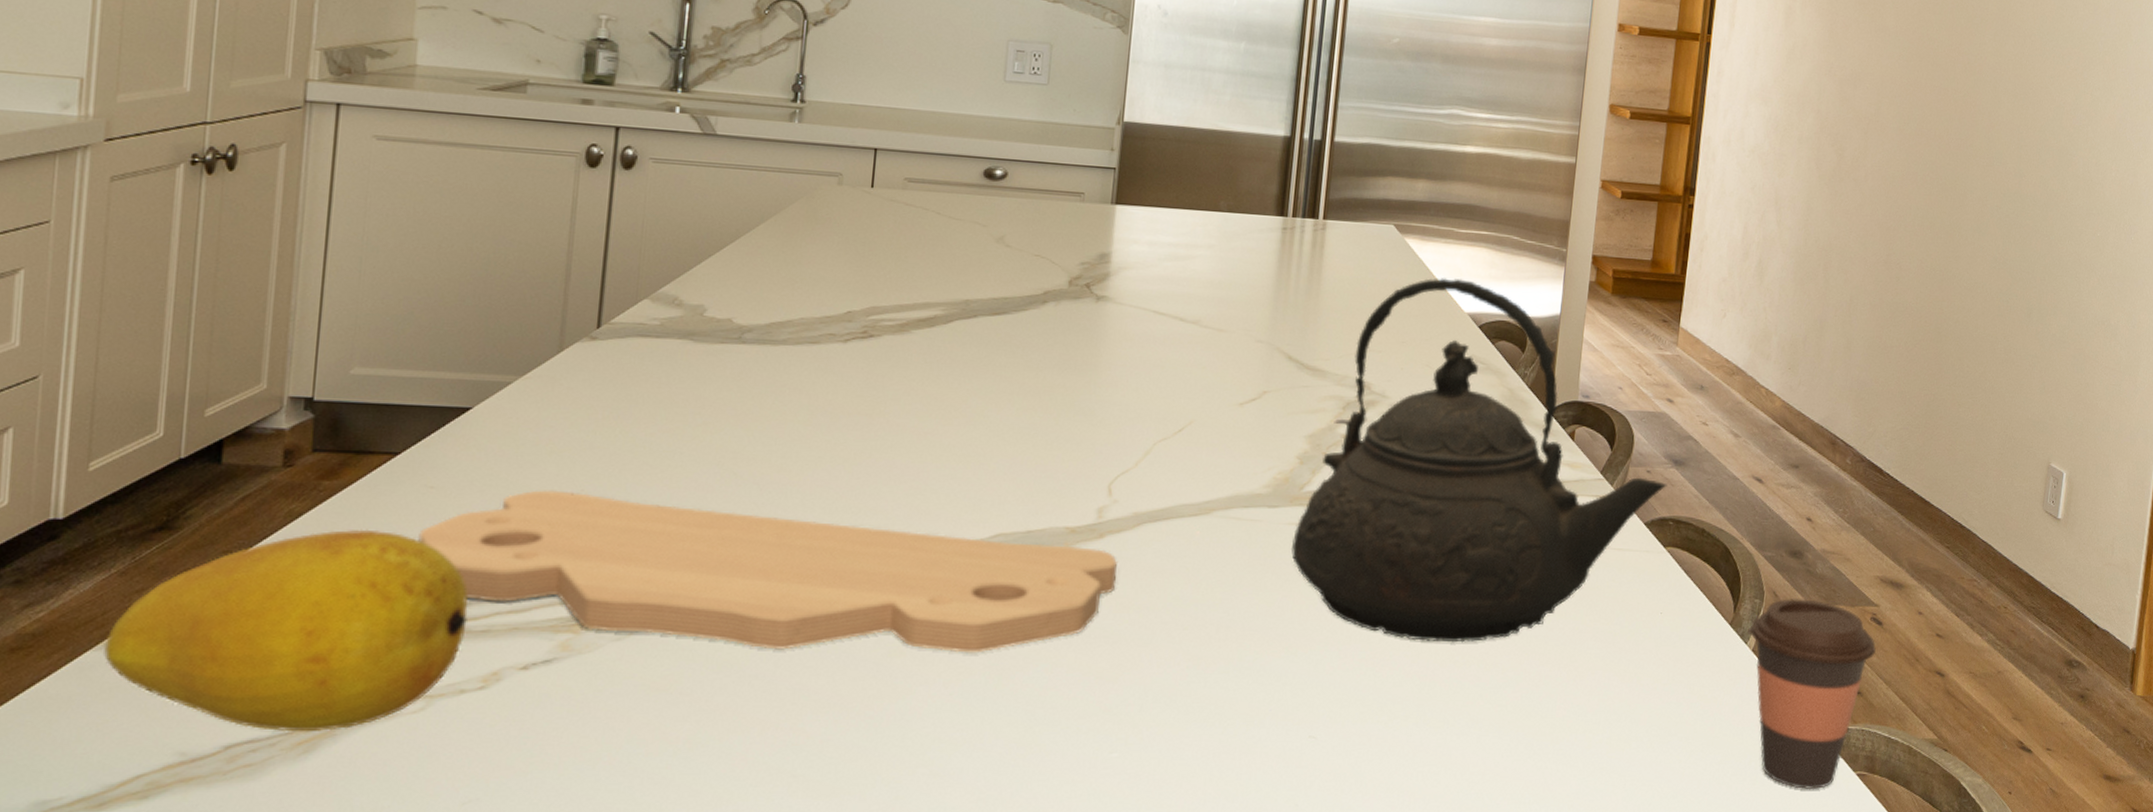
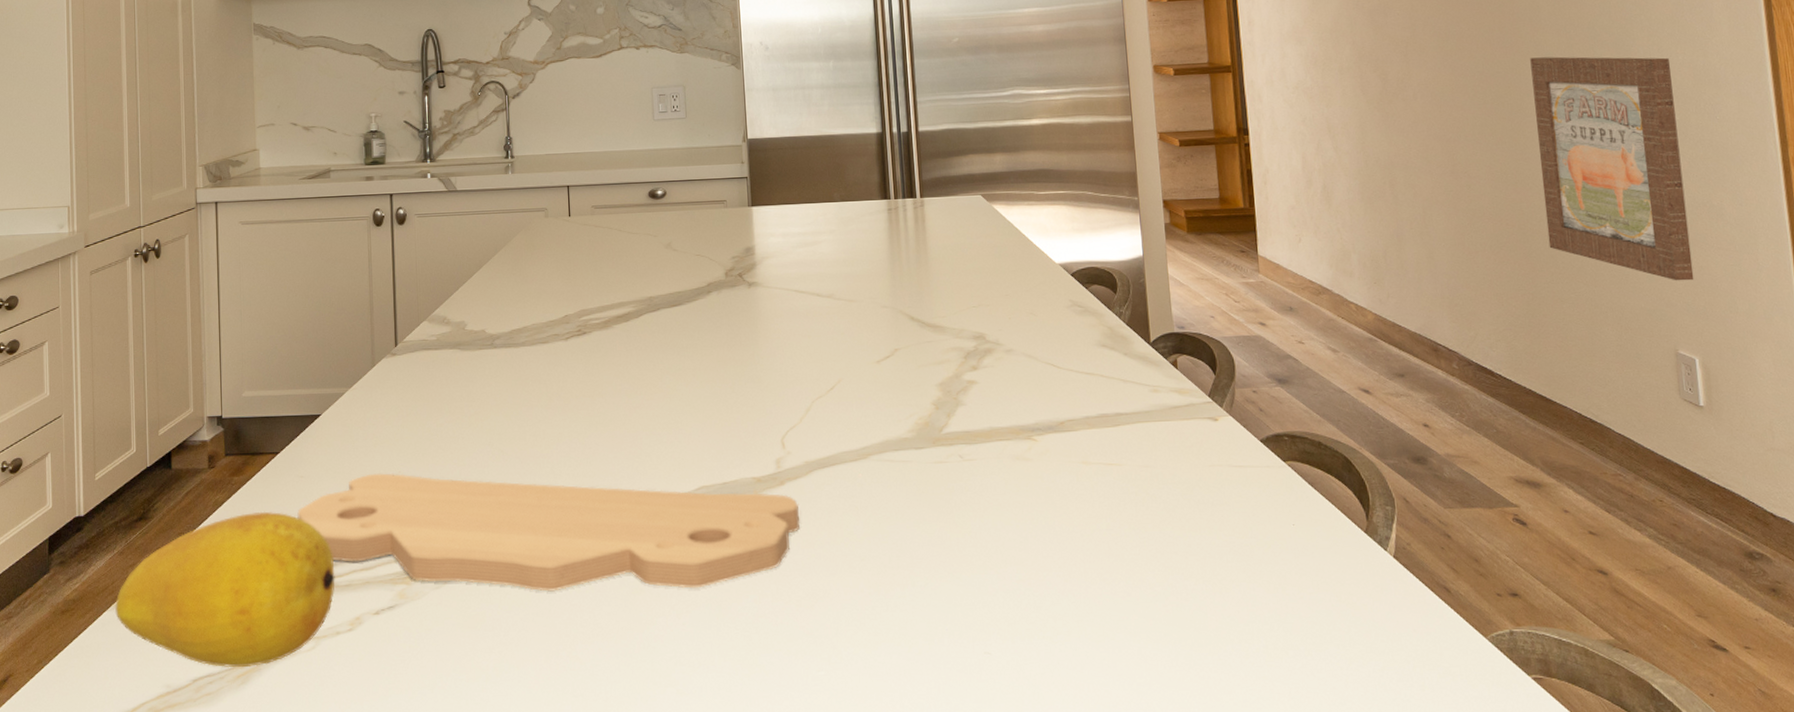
teakettle: present [1290,277,1667,643] -> none [940,235,1275,562]
coffee cup: present [1749,599,1876,790] -> none [1386,503,1526,695]
wall art: none [1959,154,2103,396] -> present [1530,56,1694,281]

